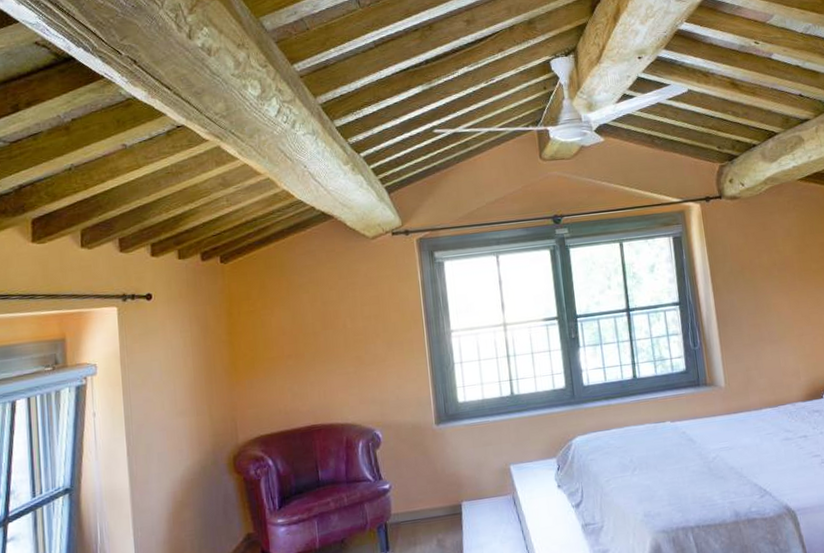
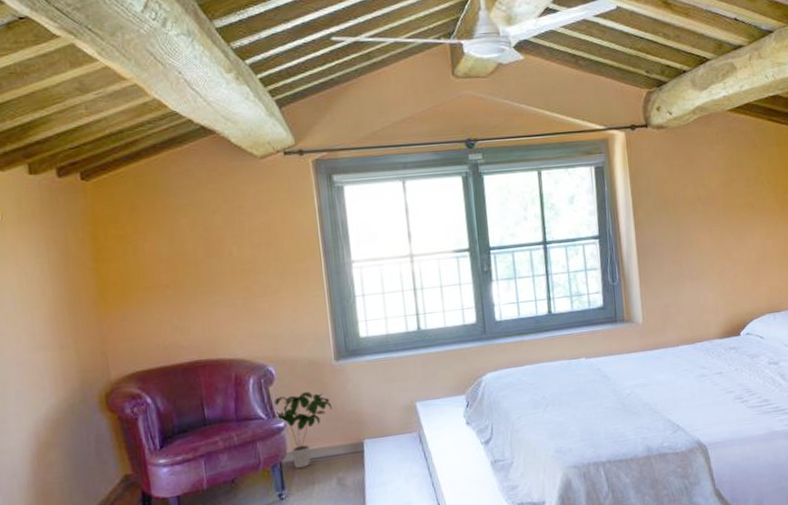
potted plant: none [380,455,433,529] -> present [274,391,333,468]

